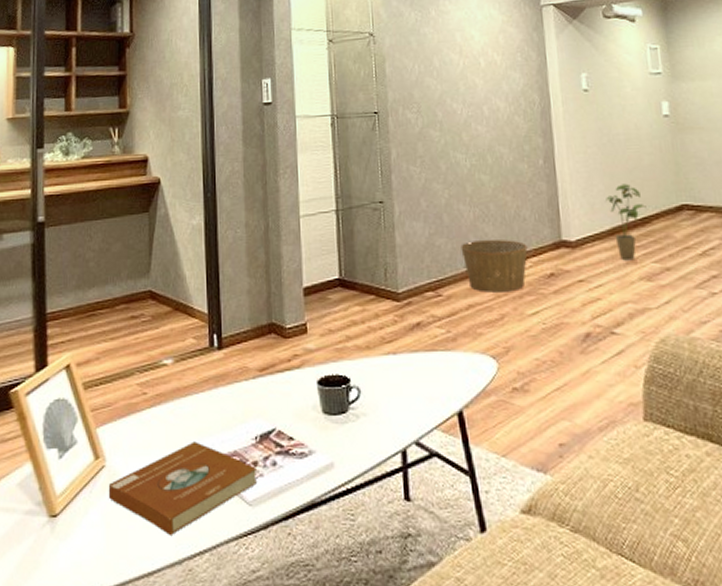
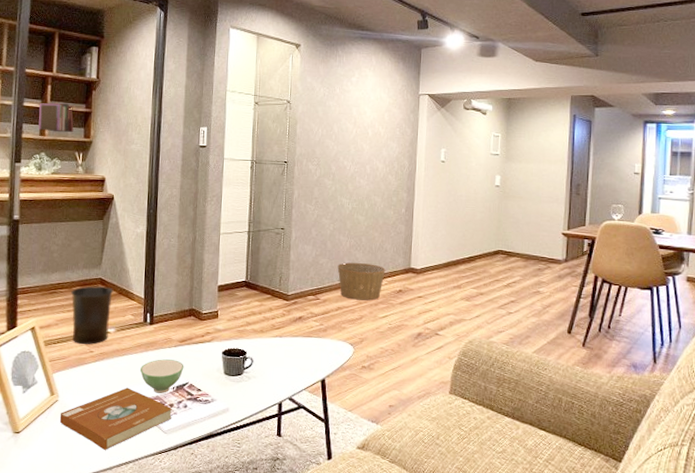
books: none [62,68,106,105] -> present [38,103,74,133]
waste bin: none [114,300,168,383] -> present [71,285,114,344]
bowl: none [209,397,268,447] -> present [139,359,184,393]
house plant: present [606,183,647,261] -> none [446,232,474,286]

